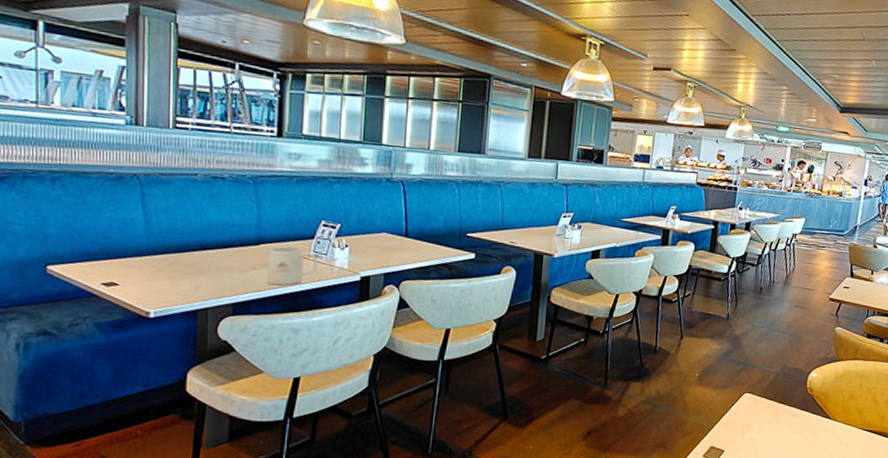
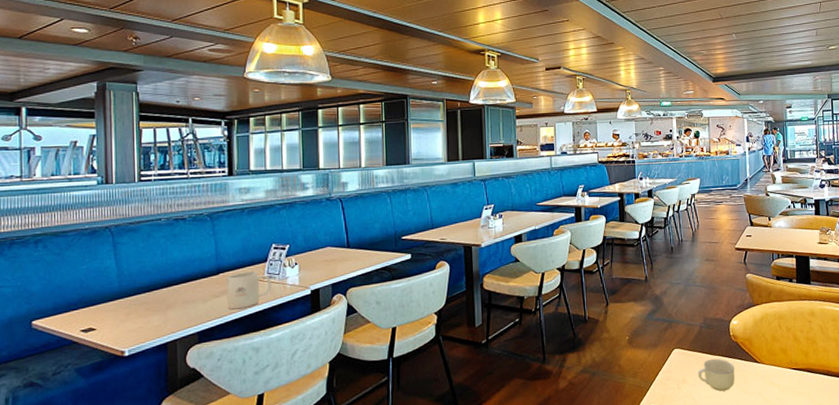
cup: none [765,408,806,442] -> present [698,358,735,392]

